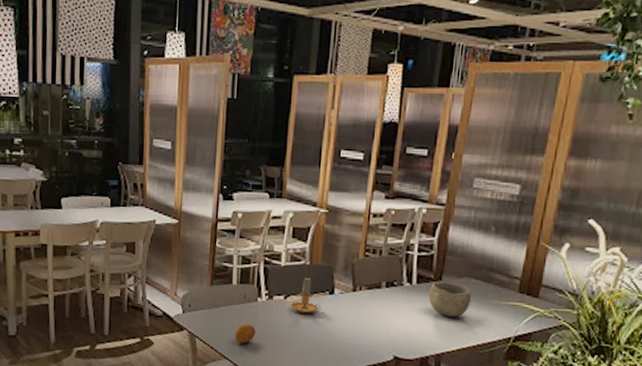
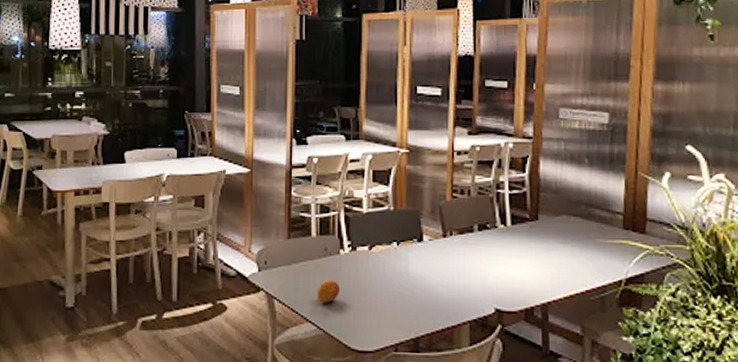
candle: present [290,277,321,314] -> none [376,224,410,265]
bowl: present [428,282,472,317] -> none [526,222,573,260]

